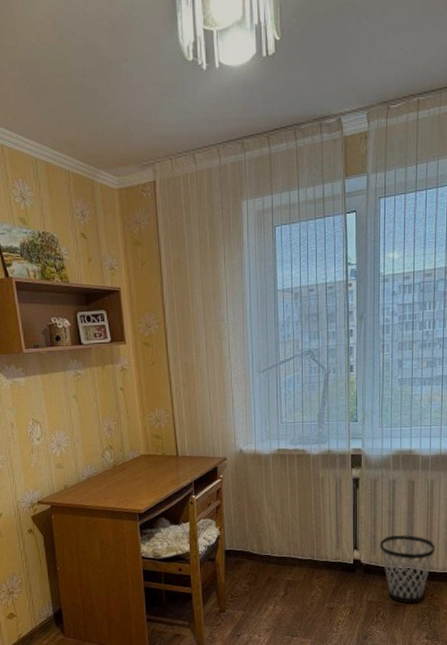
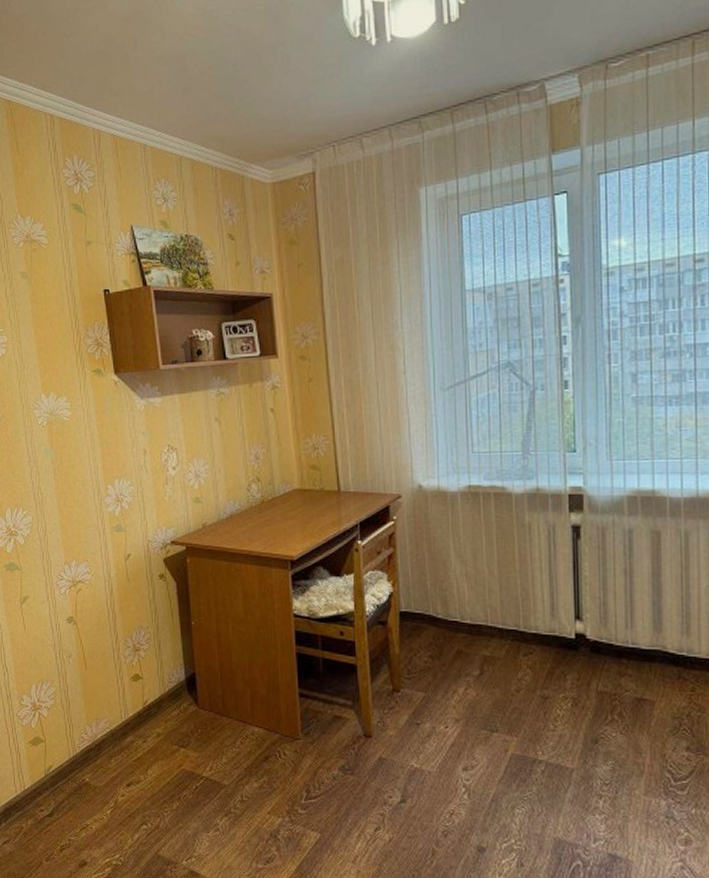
wastebasket: present [380,535,436,604] -> none [613,604,696,699]

